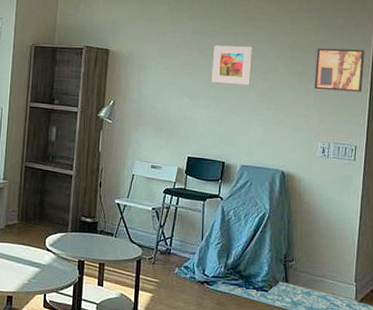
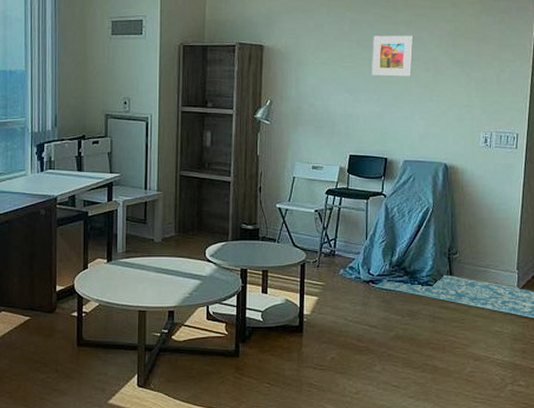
wall art: present [314,48,365,92] -> none [475,33,526,78]

